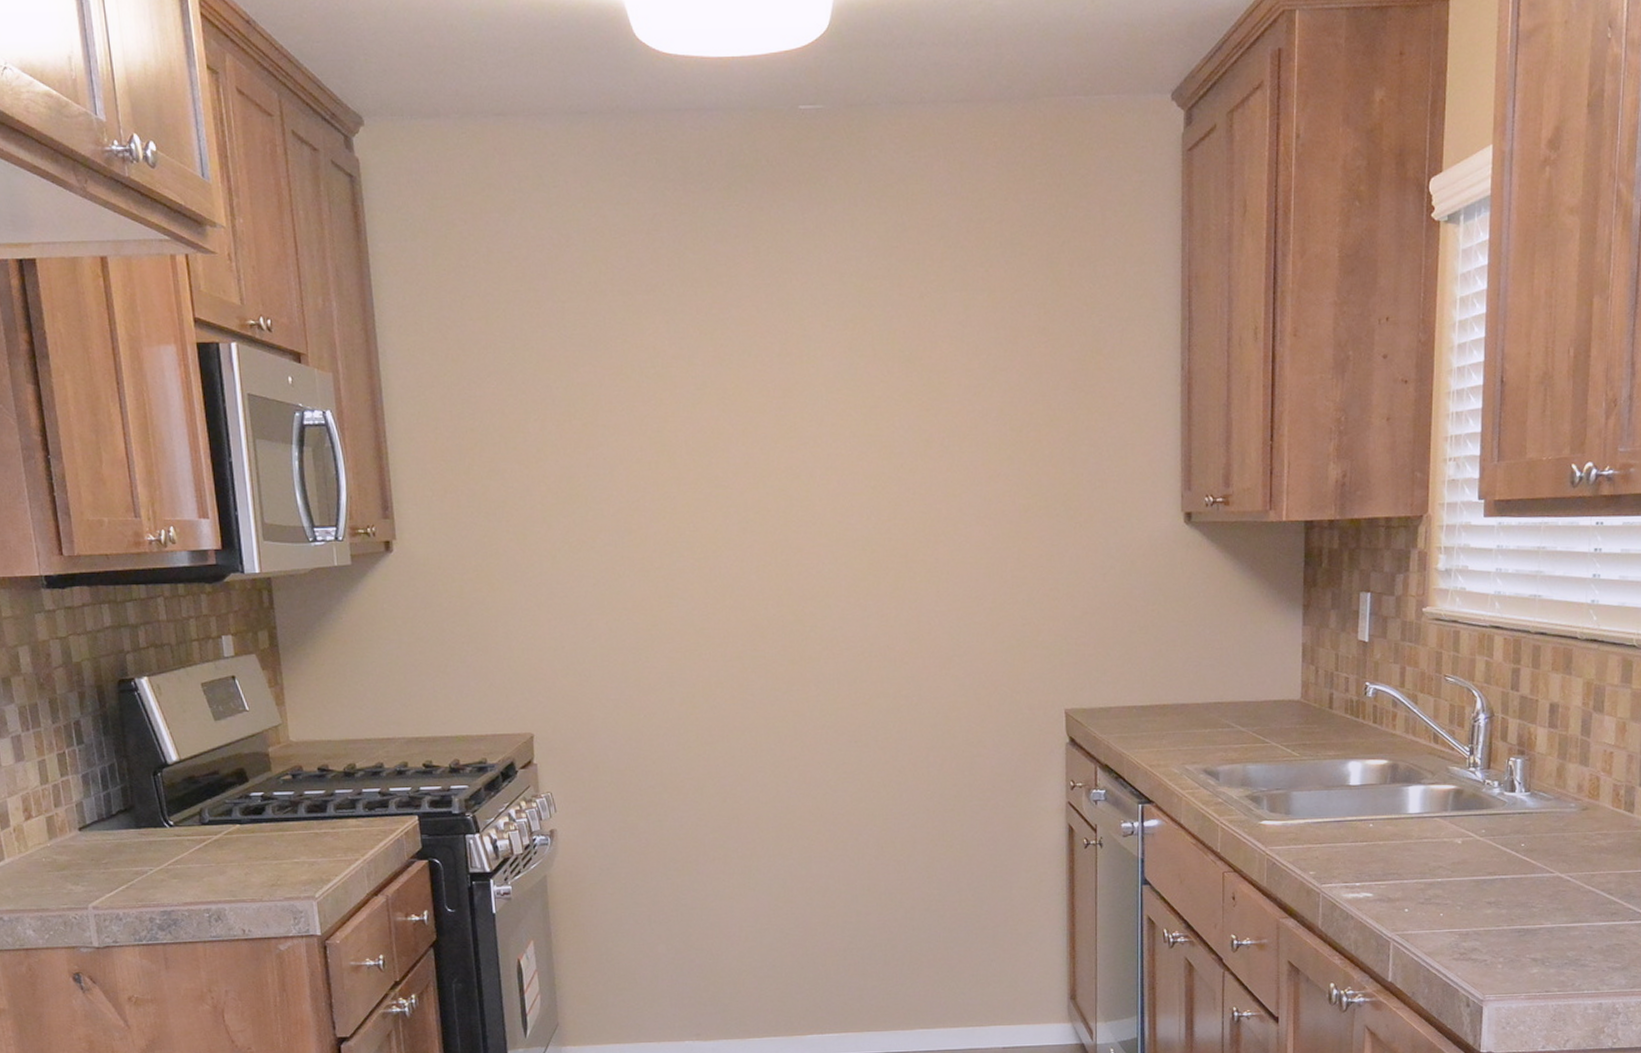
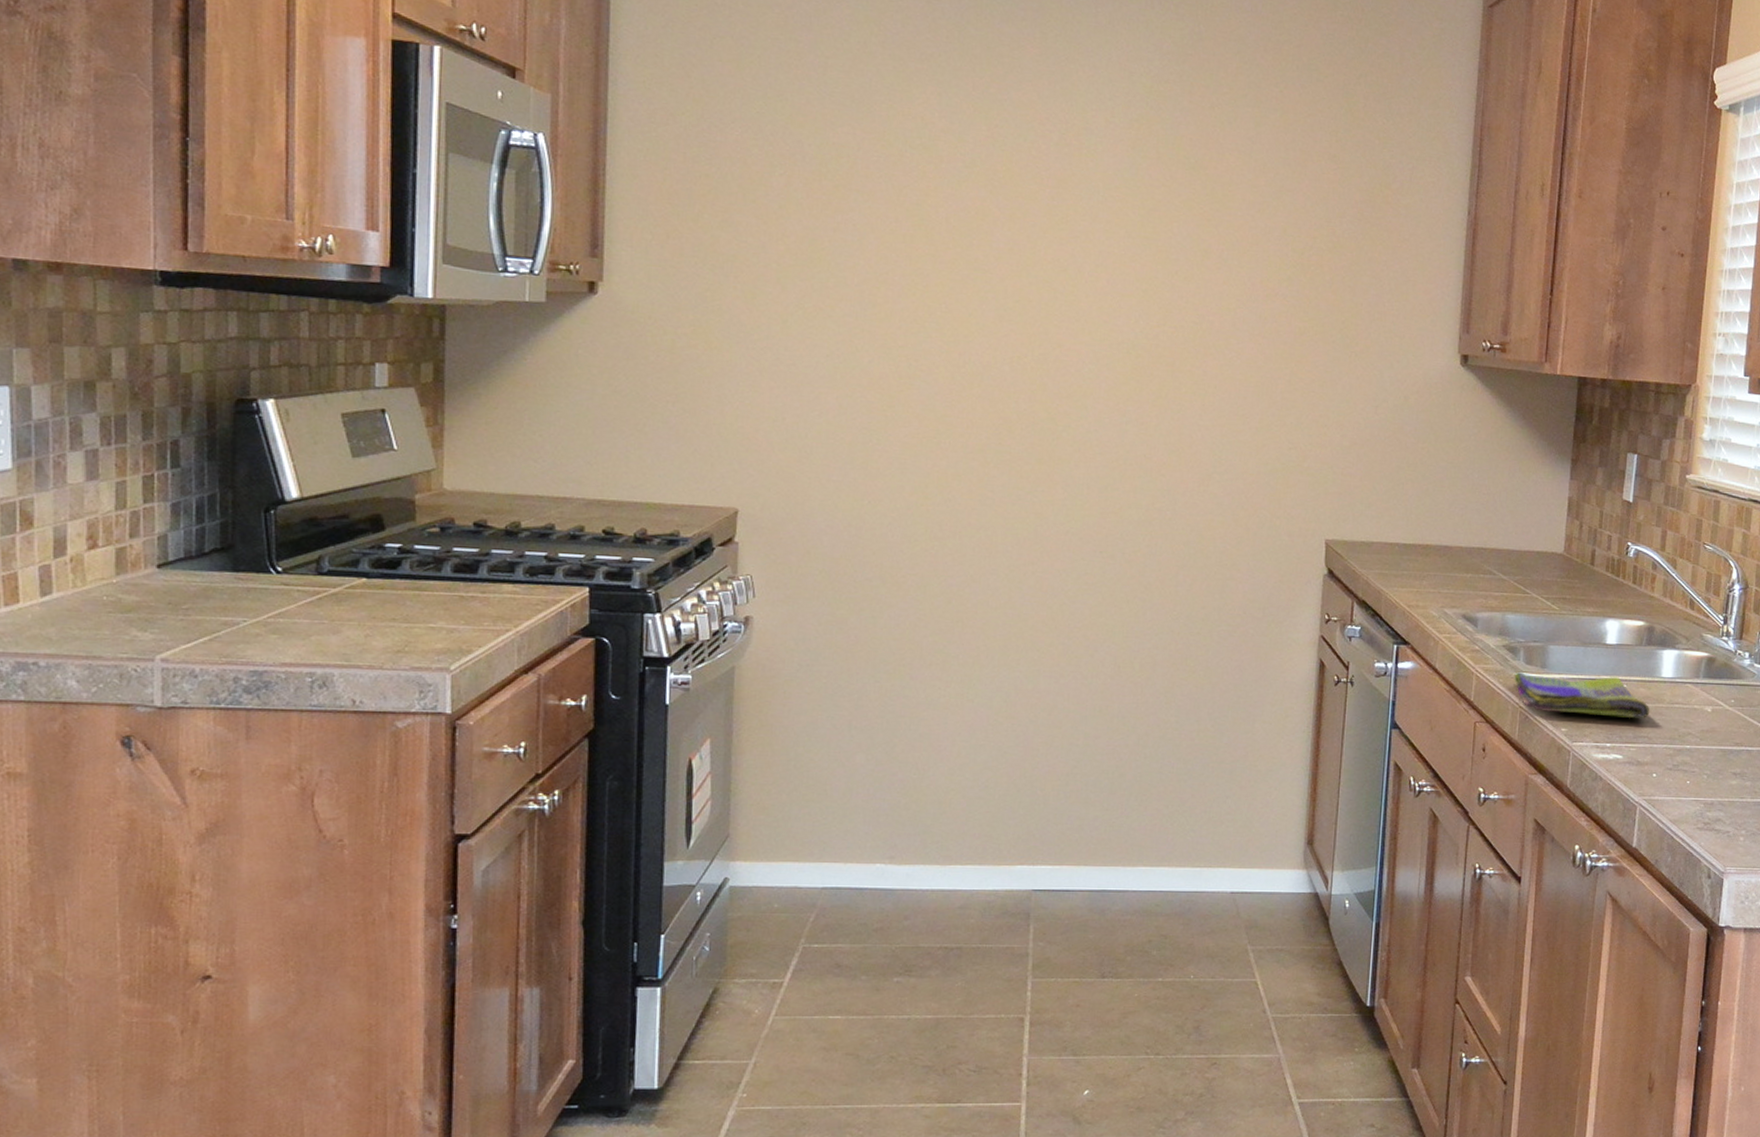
dish towel: none [1259,817,1399,857] -> present [1514,671,1650,720]

